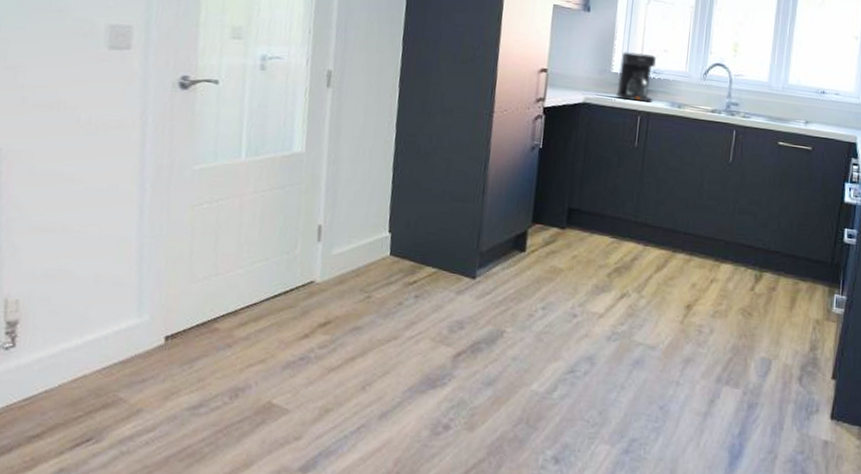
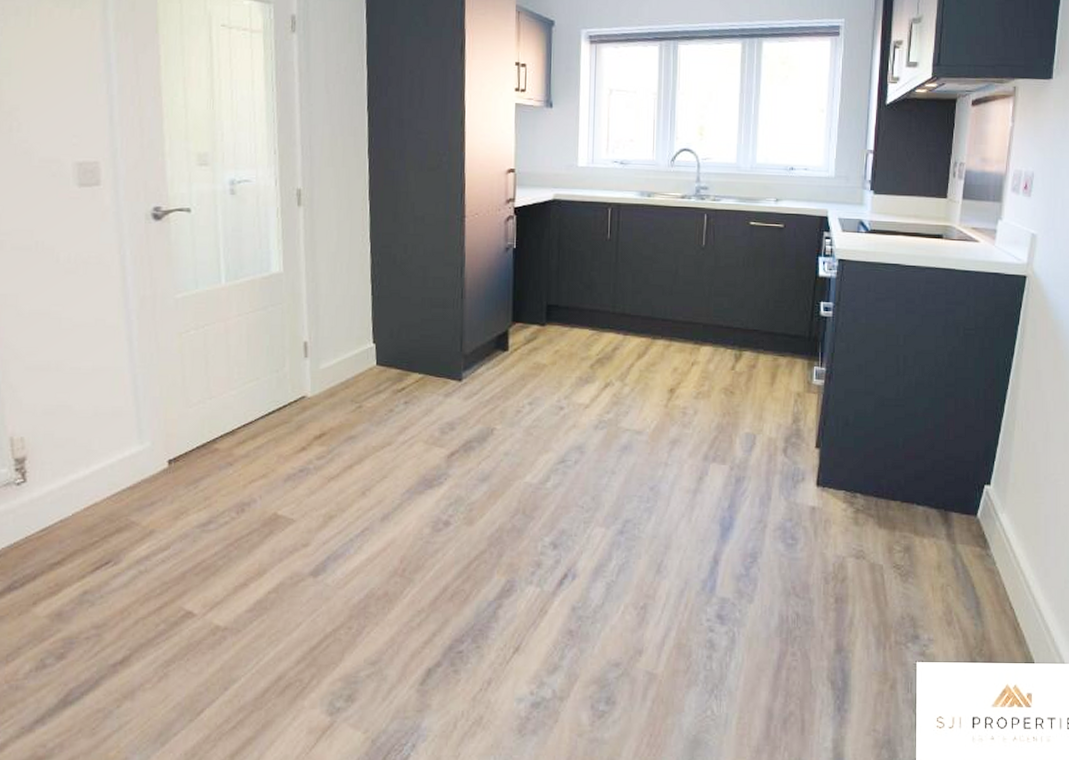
coffee maker: present [616,52,656,104] -> none [585,144,622,195]

